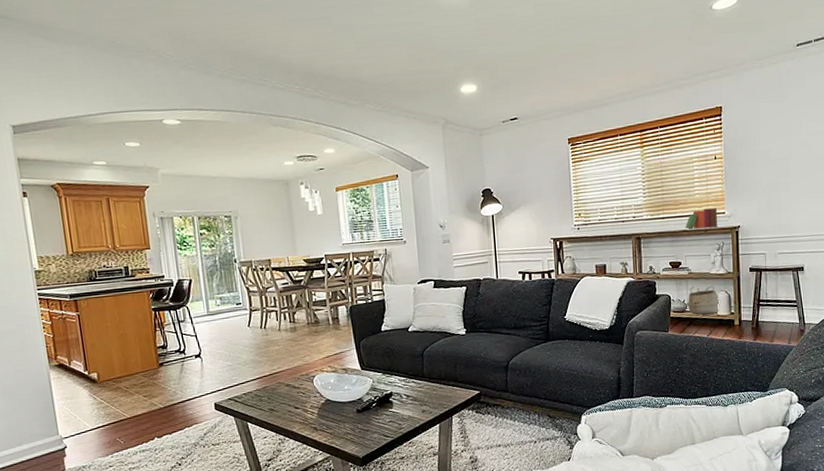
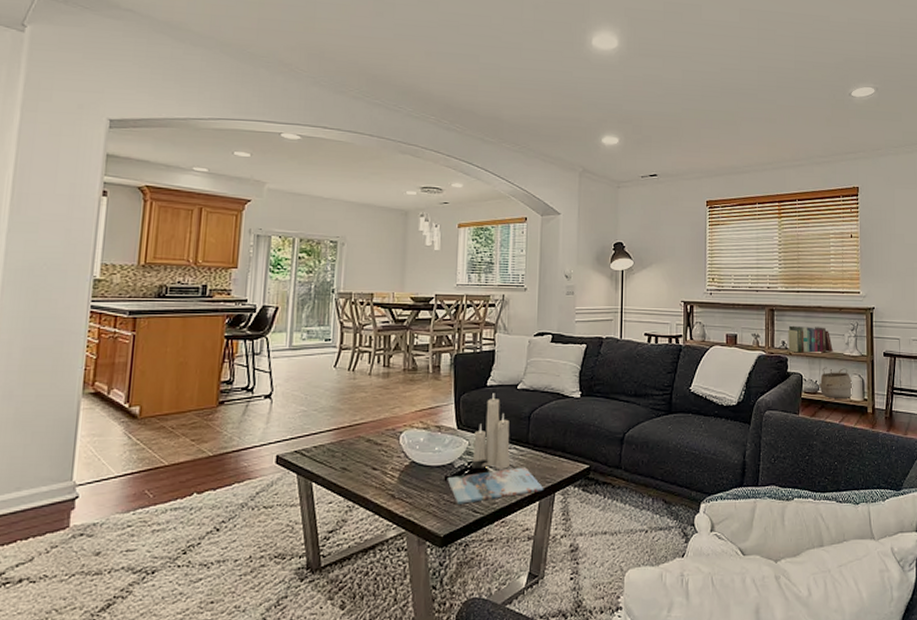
magazine: none [358,397,443,431] -> present [447,467,544,504]
candle: none [376,337,411,401] -> present [472,393,511,469]
books: none [655,249,699,276] -> present [788,325,833,353]
books: present [685,208,717,230] -> none [819,286,852,307]

